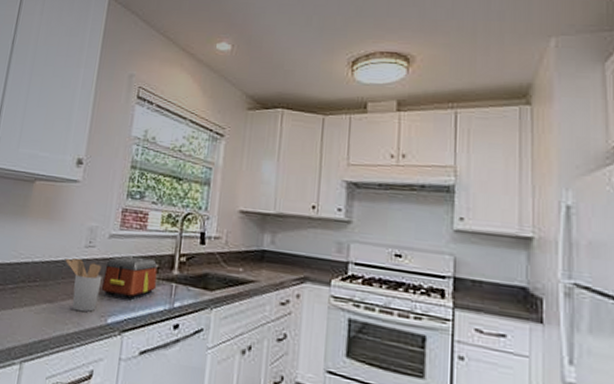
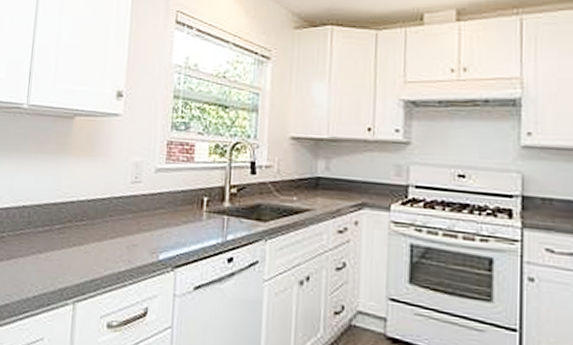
utensil holder: present [65,258,103,312] -> none [112,195,151,250]
toaster: present [101,256,158,300] -> none [150,190,208,234]

